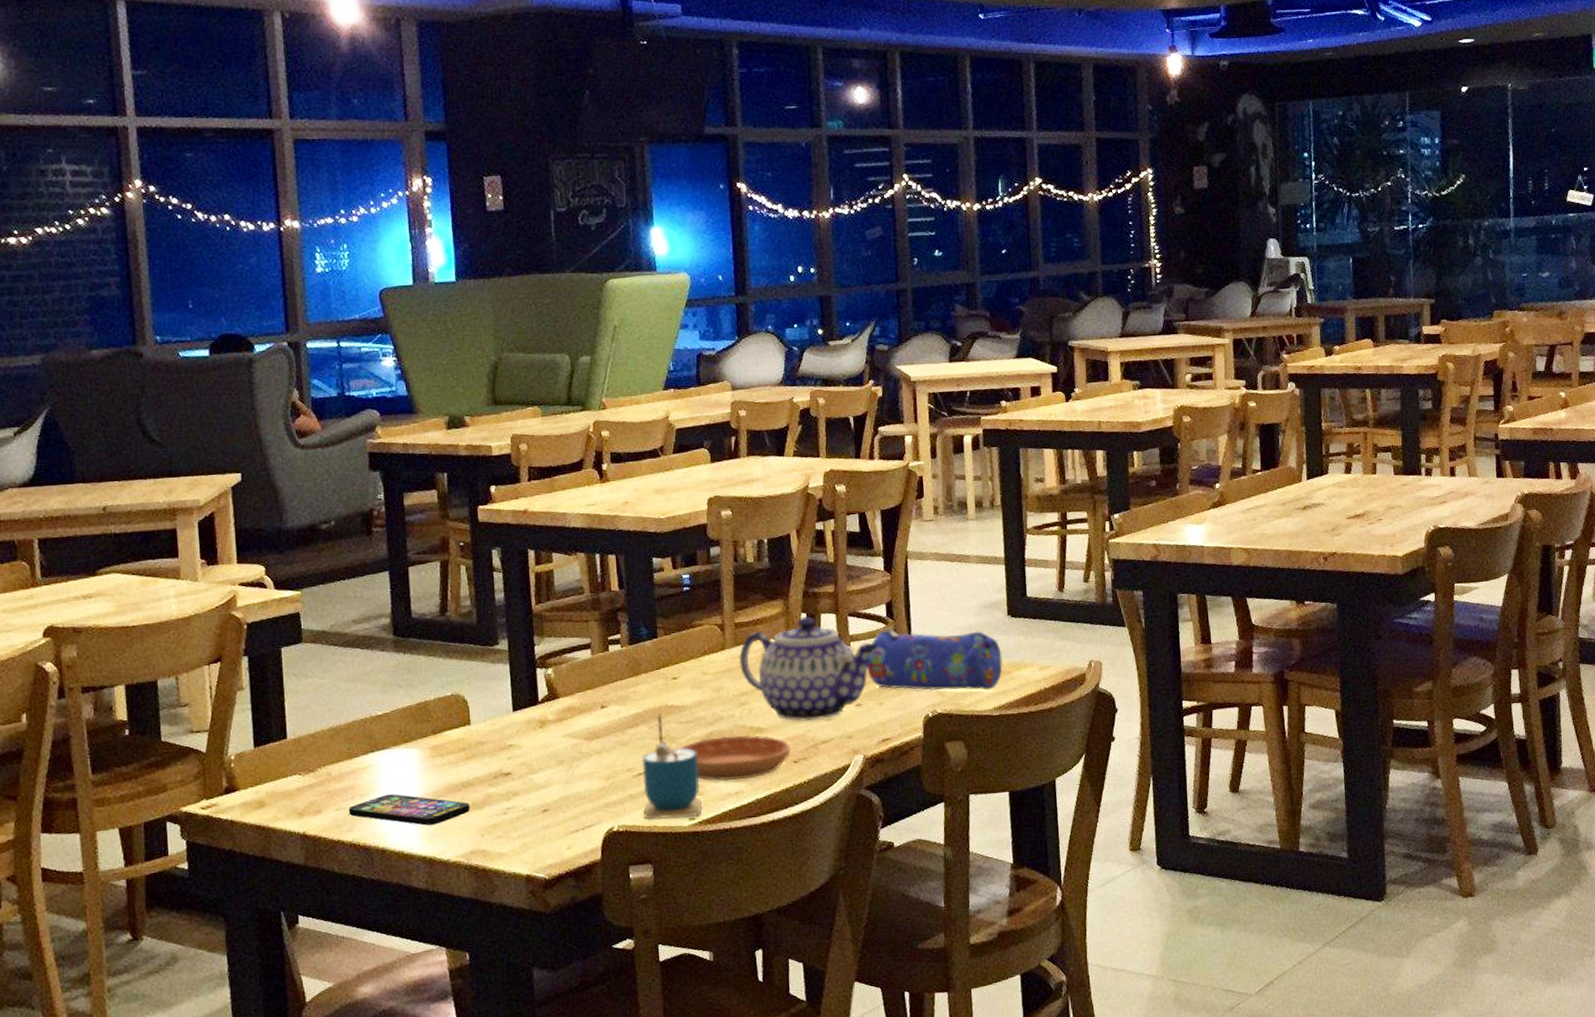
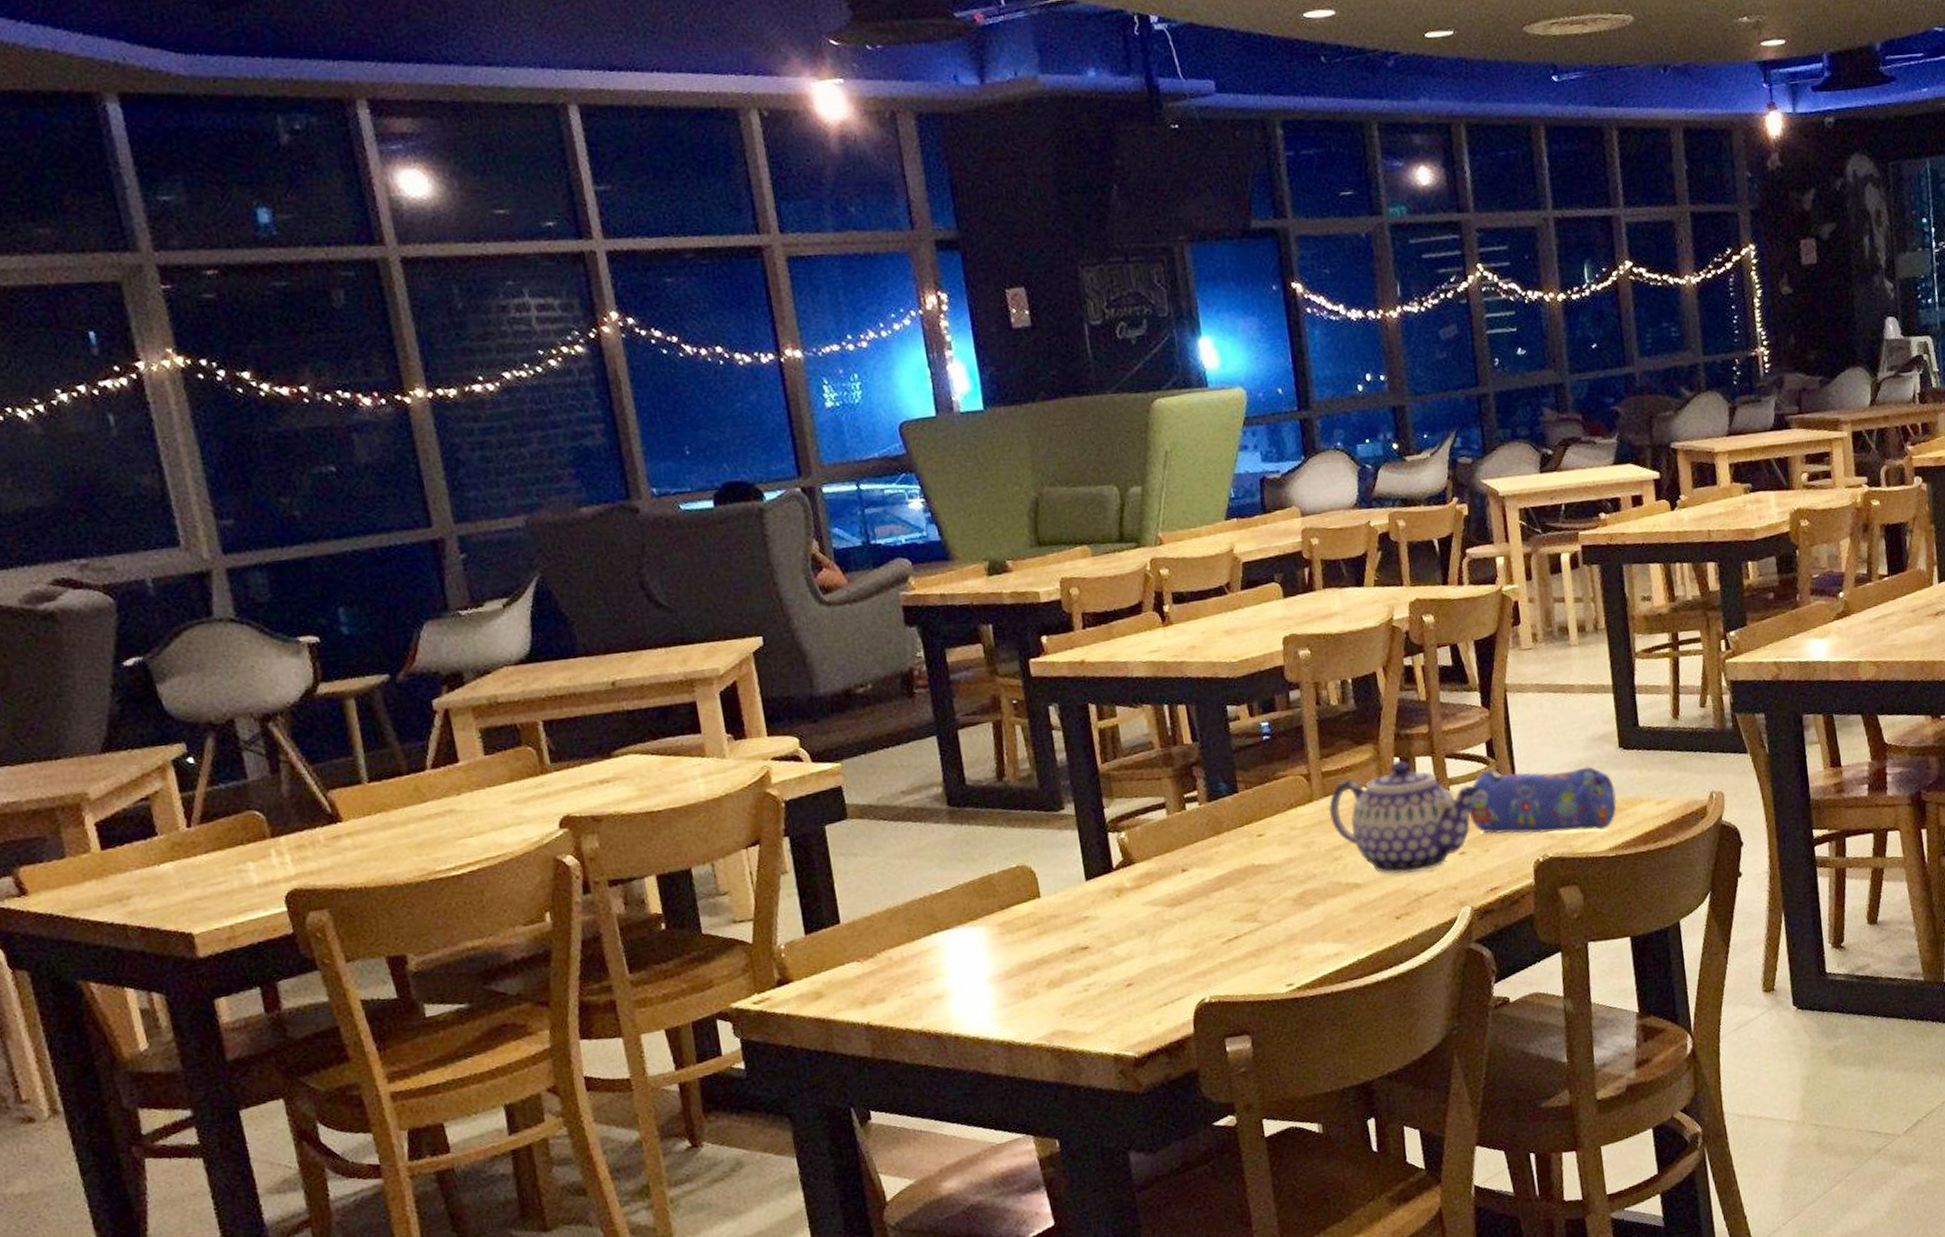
smartphone: present [348,794,471,826] -> none [914,976,1048,1008]
cup: present [641,713,703,820] -> none [1230,874,1300,988]
saucer: present [679,734,791,782] -> none [1270,891,1392,943]

